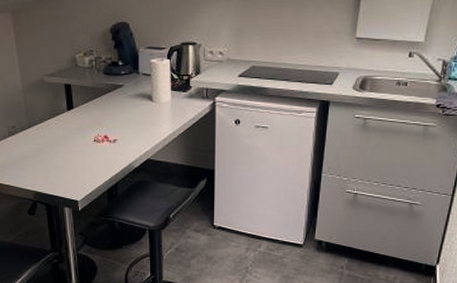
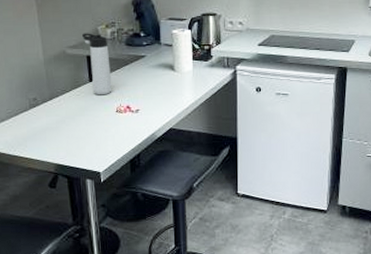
thermos bottle: none [60,61,90,125] -> present [82,33,112,95]

